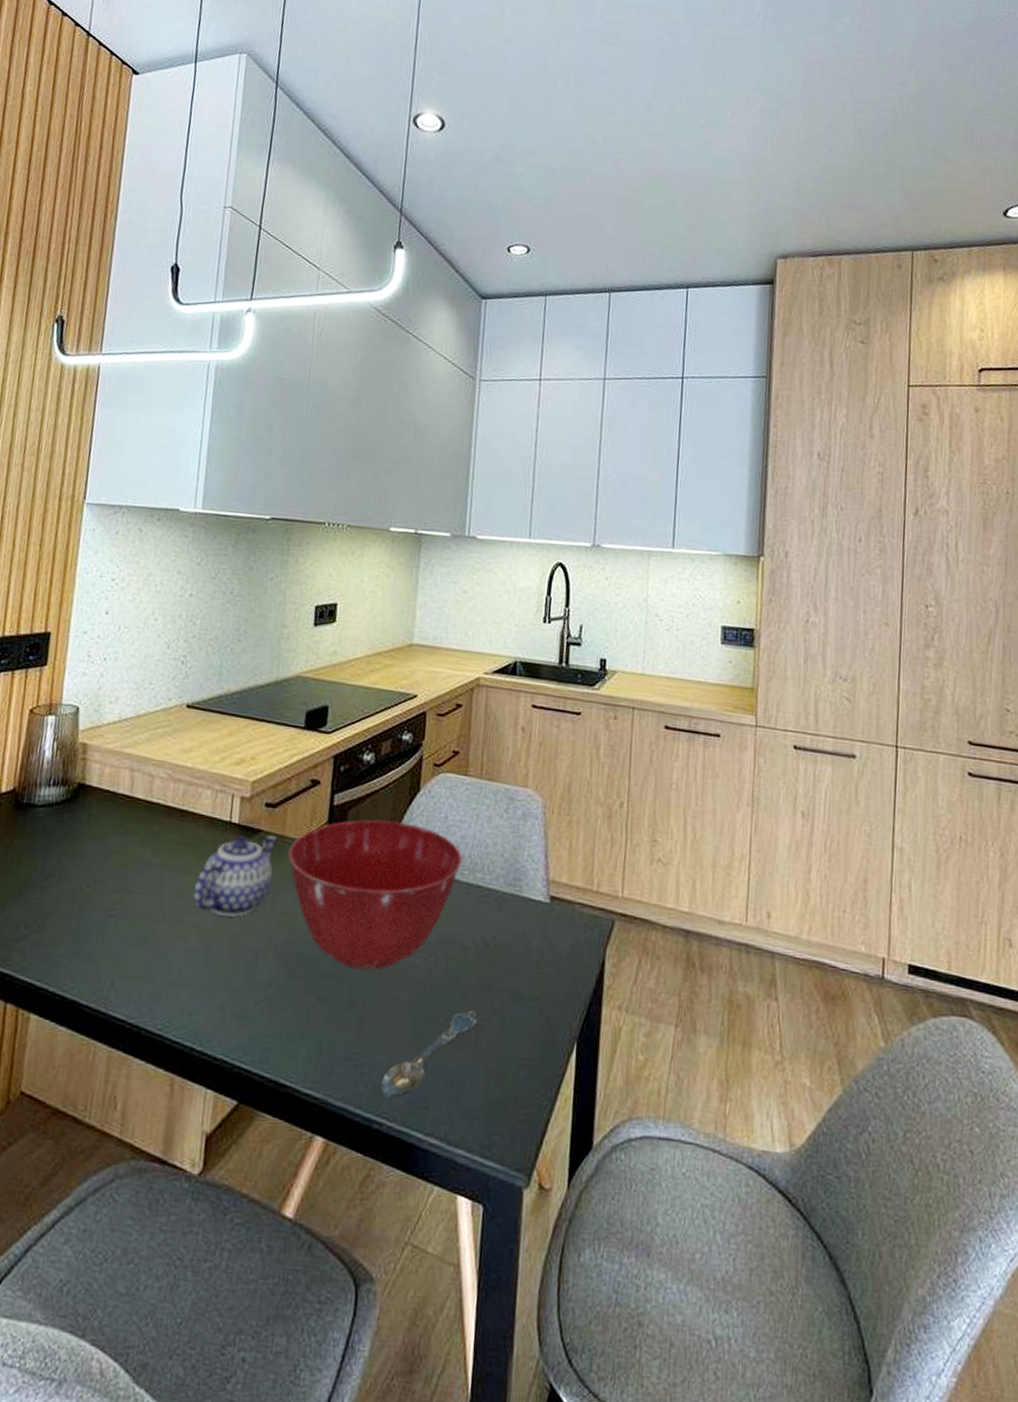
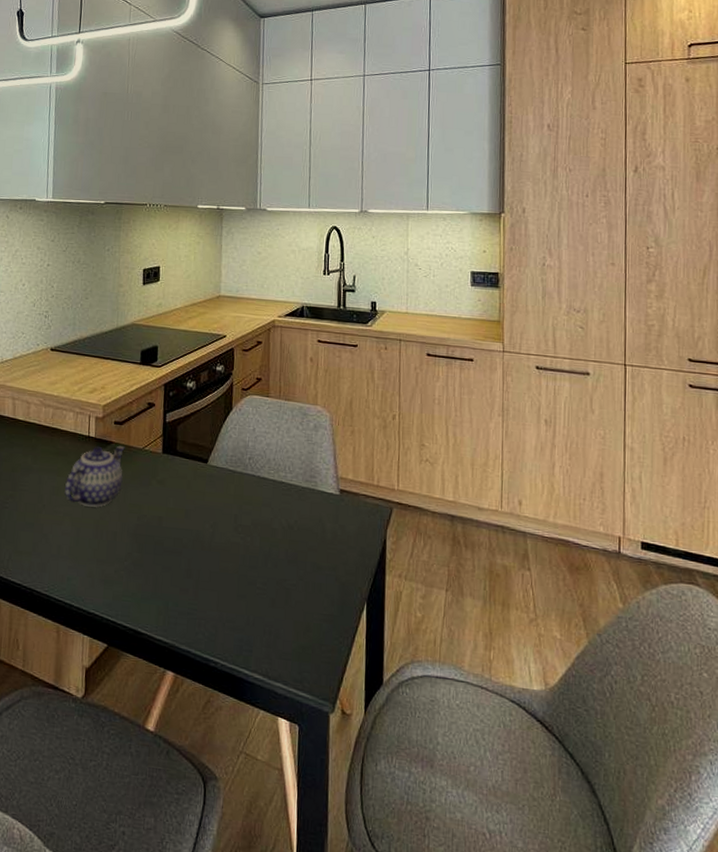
mixing bowl: present [288,819,462,970] -> none [133,432,268,547]
spoon: present [379,1010,477,1098] -> none [213,577,286,643]

